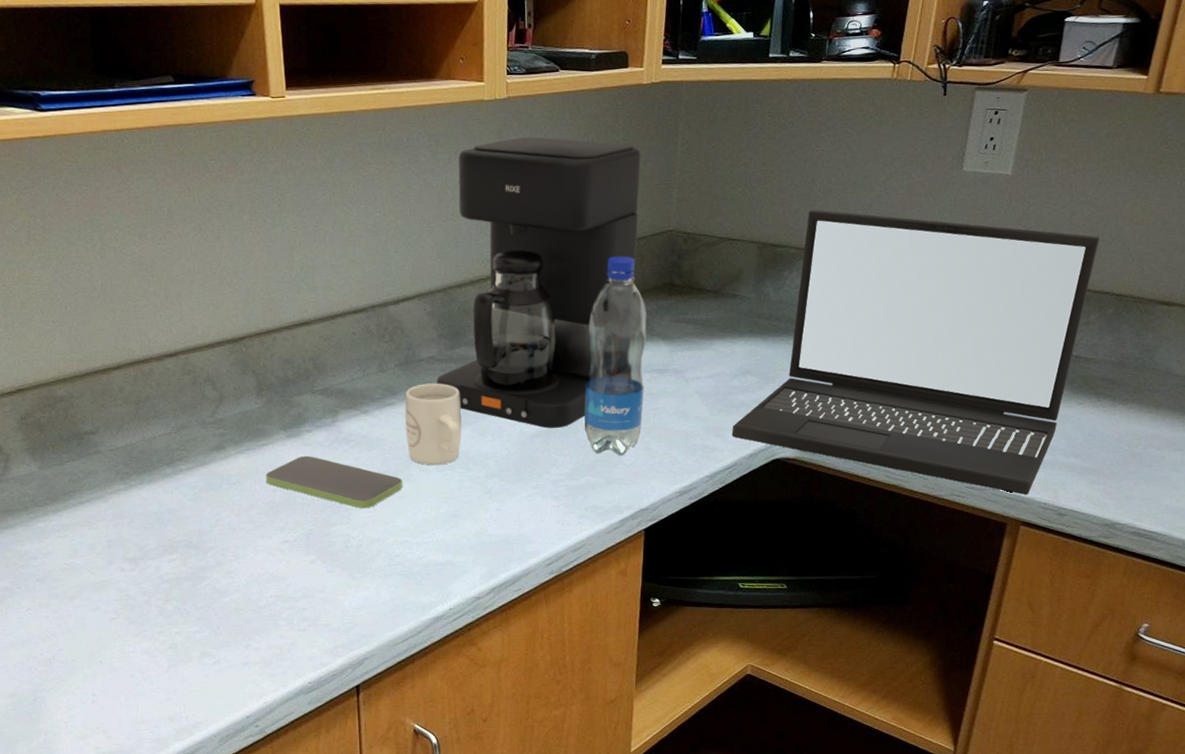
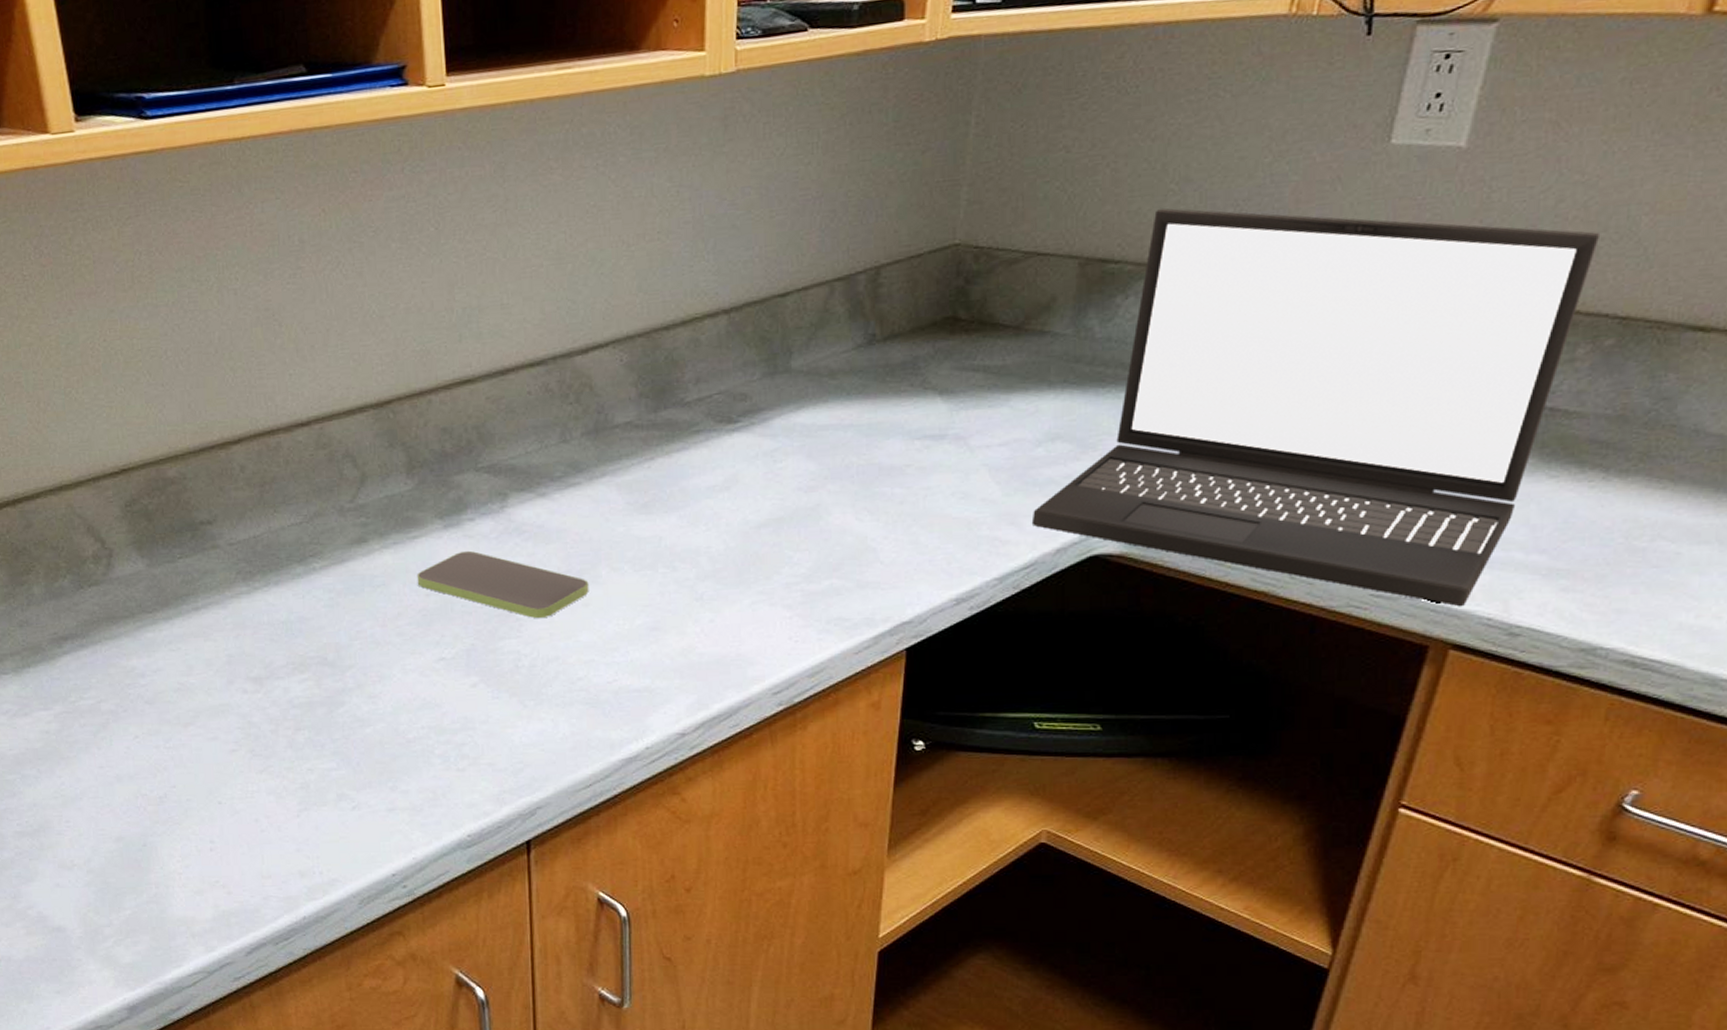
mug: present [405,383,462,466] -> none [592,456,667,564]
coffee maker: present [436,137,641,428] -> none [634,122,919,515]
bottle: present [584,256,648,456] -> none [828,281,919,552]

